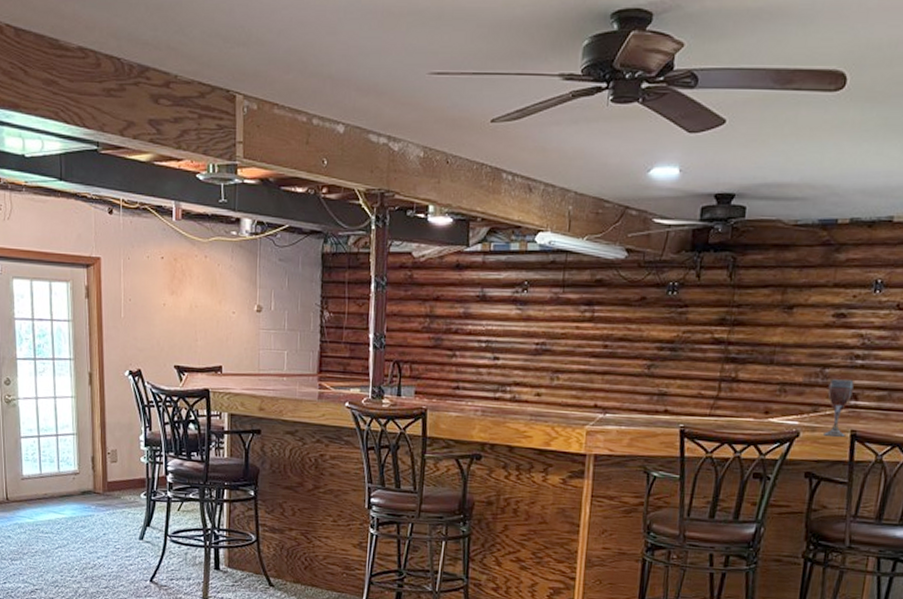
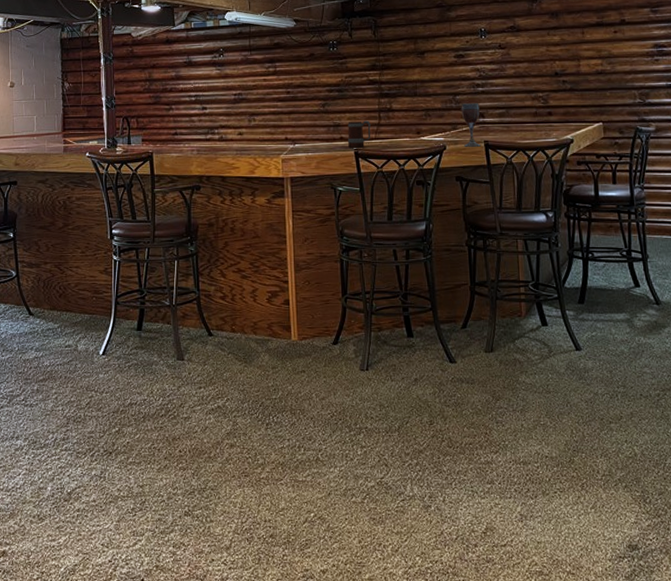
beer mug: none [673,391,707,427] -> present [347,120,371,149]

